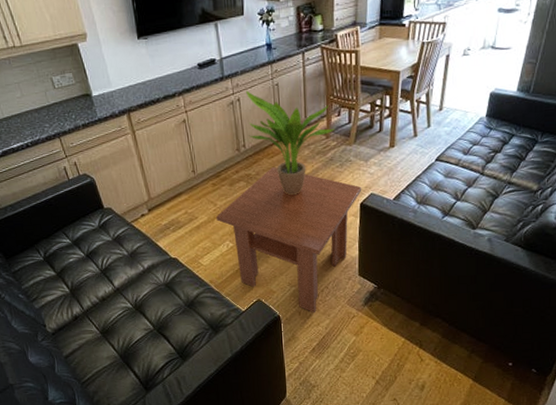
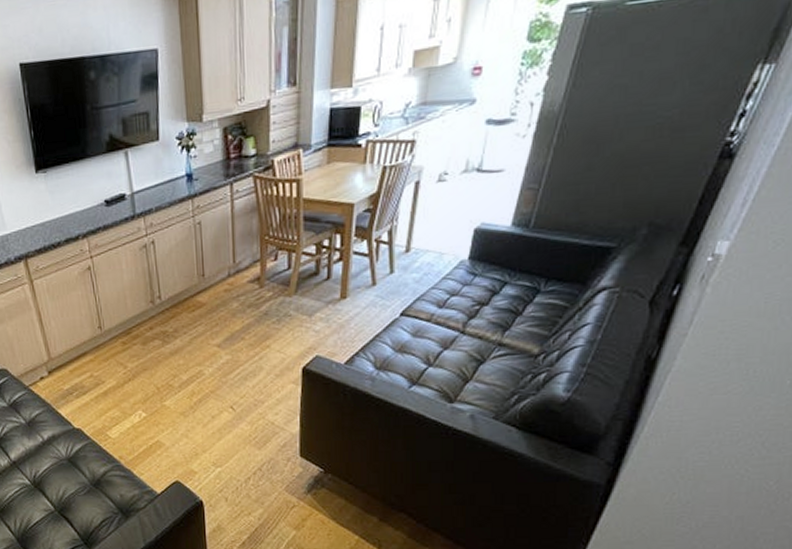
coffee table: present [216,166,362,313] -> none [127,322,305,500]
potted plant: present [246,90,335,195] -> none [162,230,270,356]

